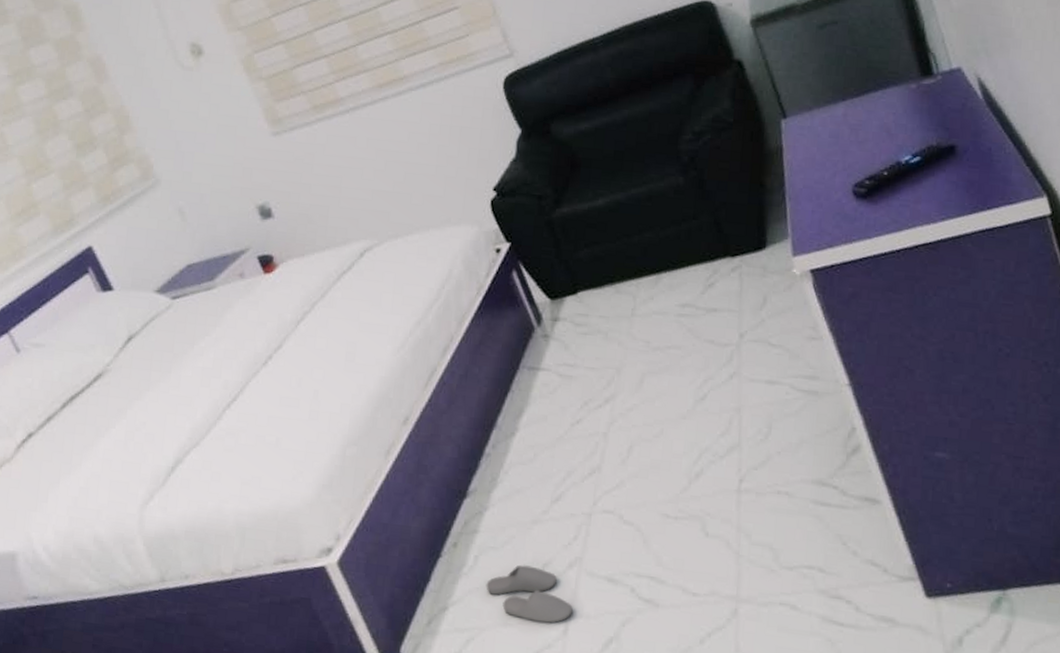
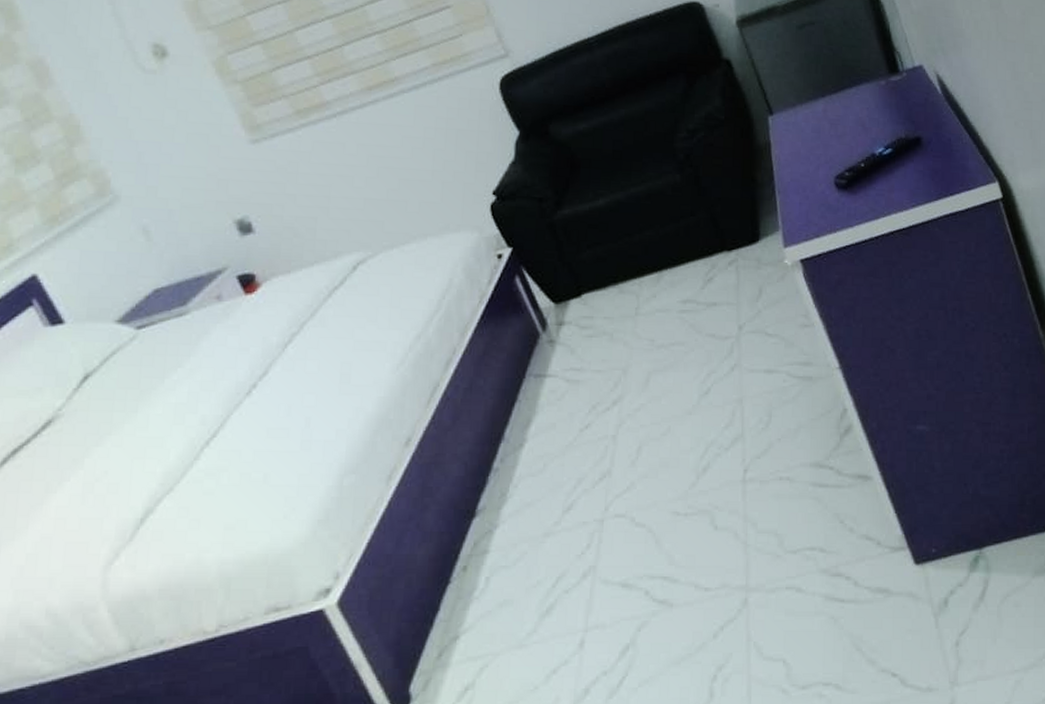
slippers: present [486,564,573,623] -> none [498,581,588,638]

